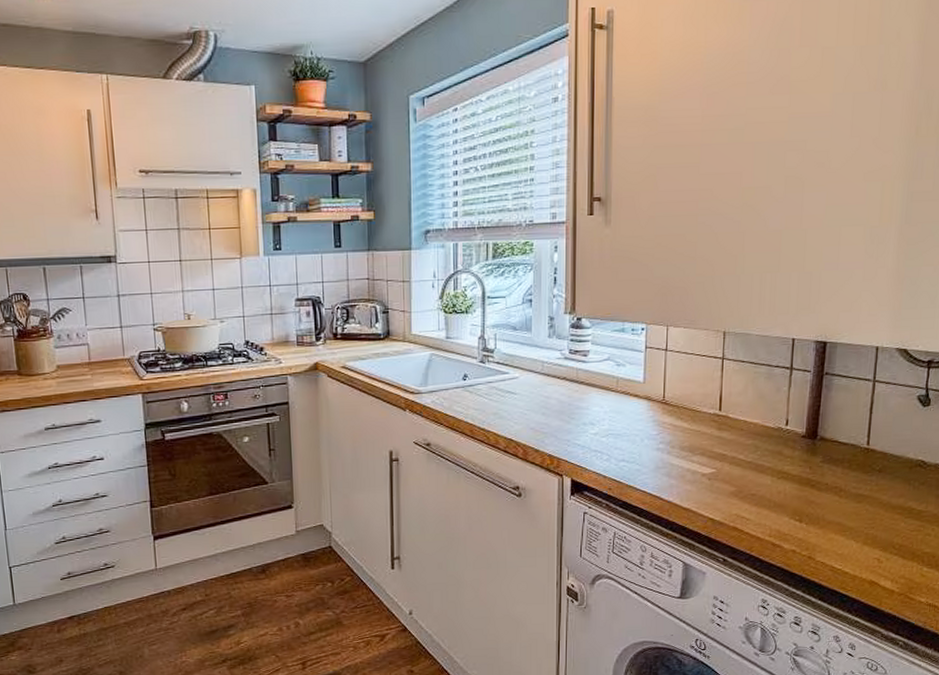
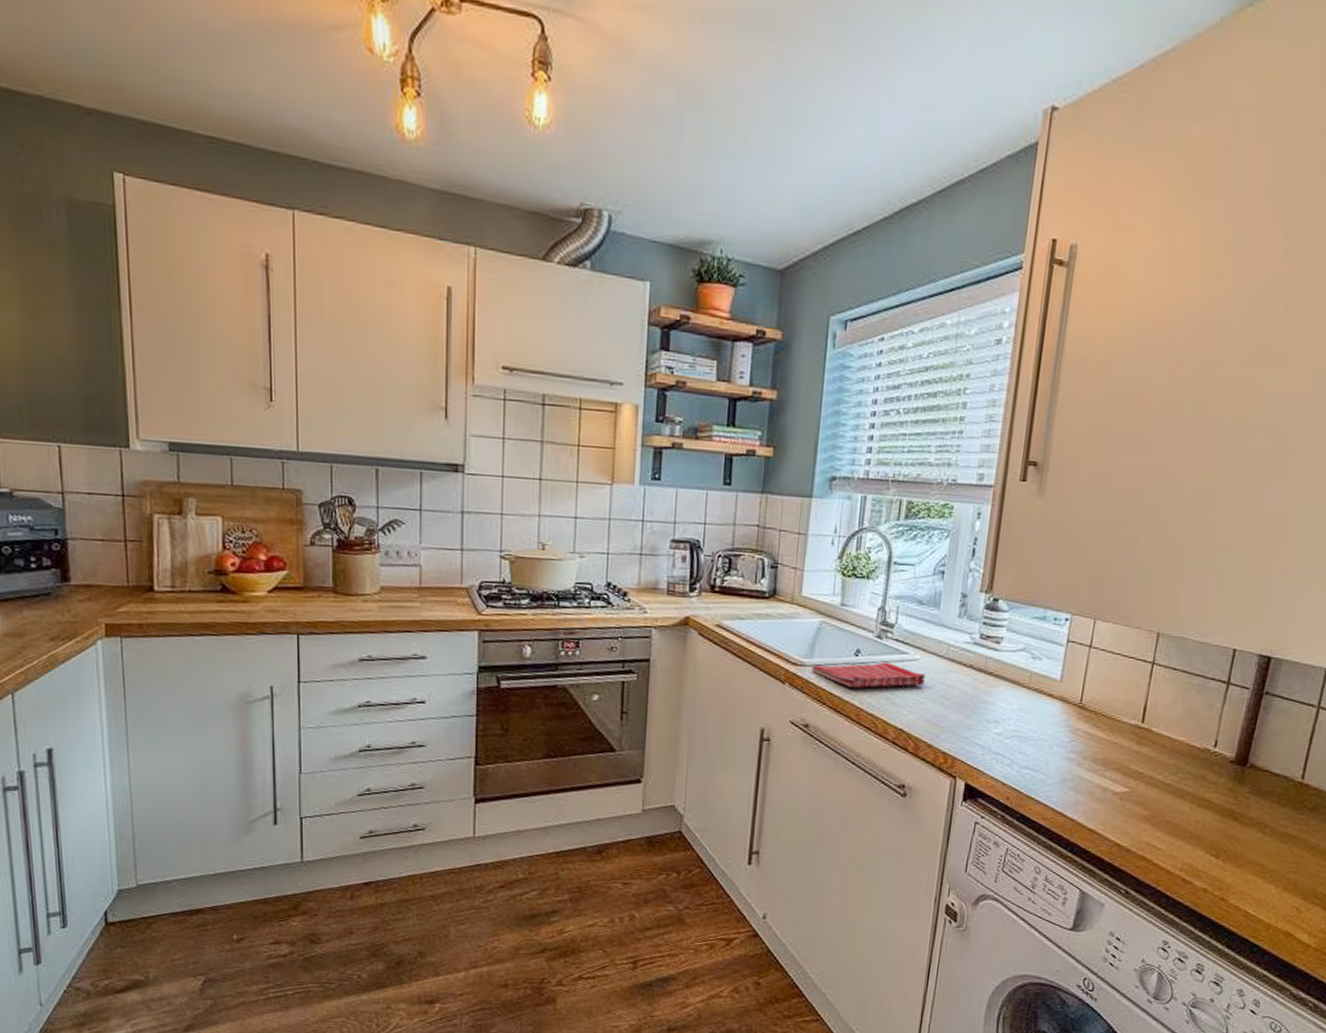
dish towel: none [426,383,527,408] -> present [811,662,926,688]

